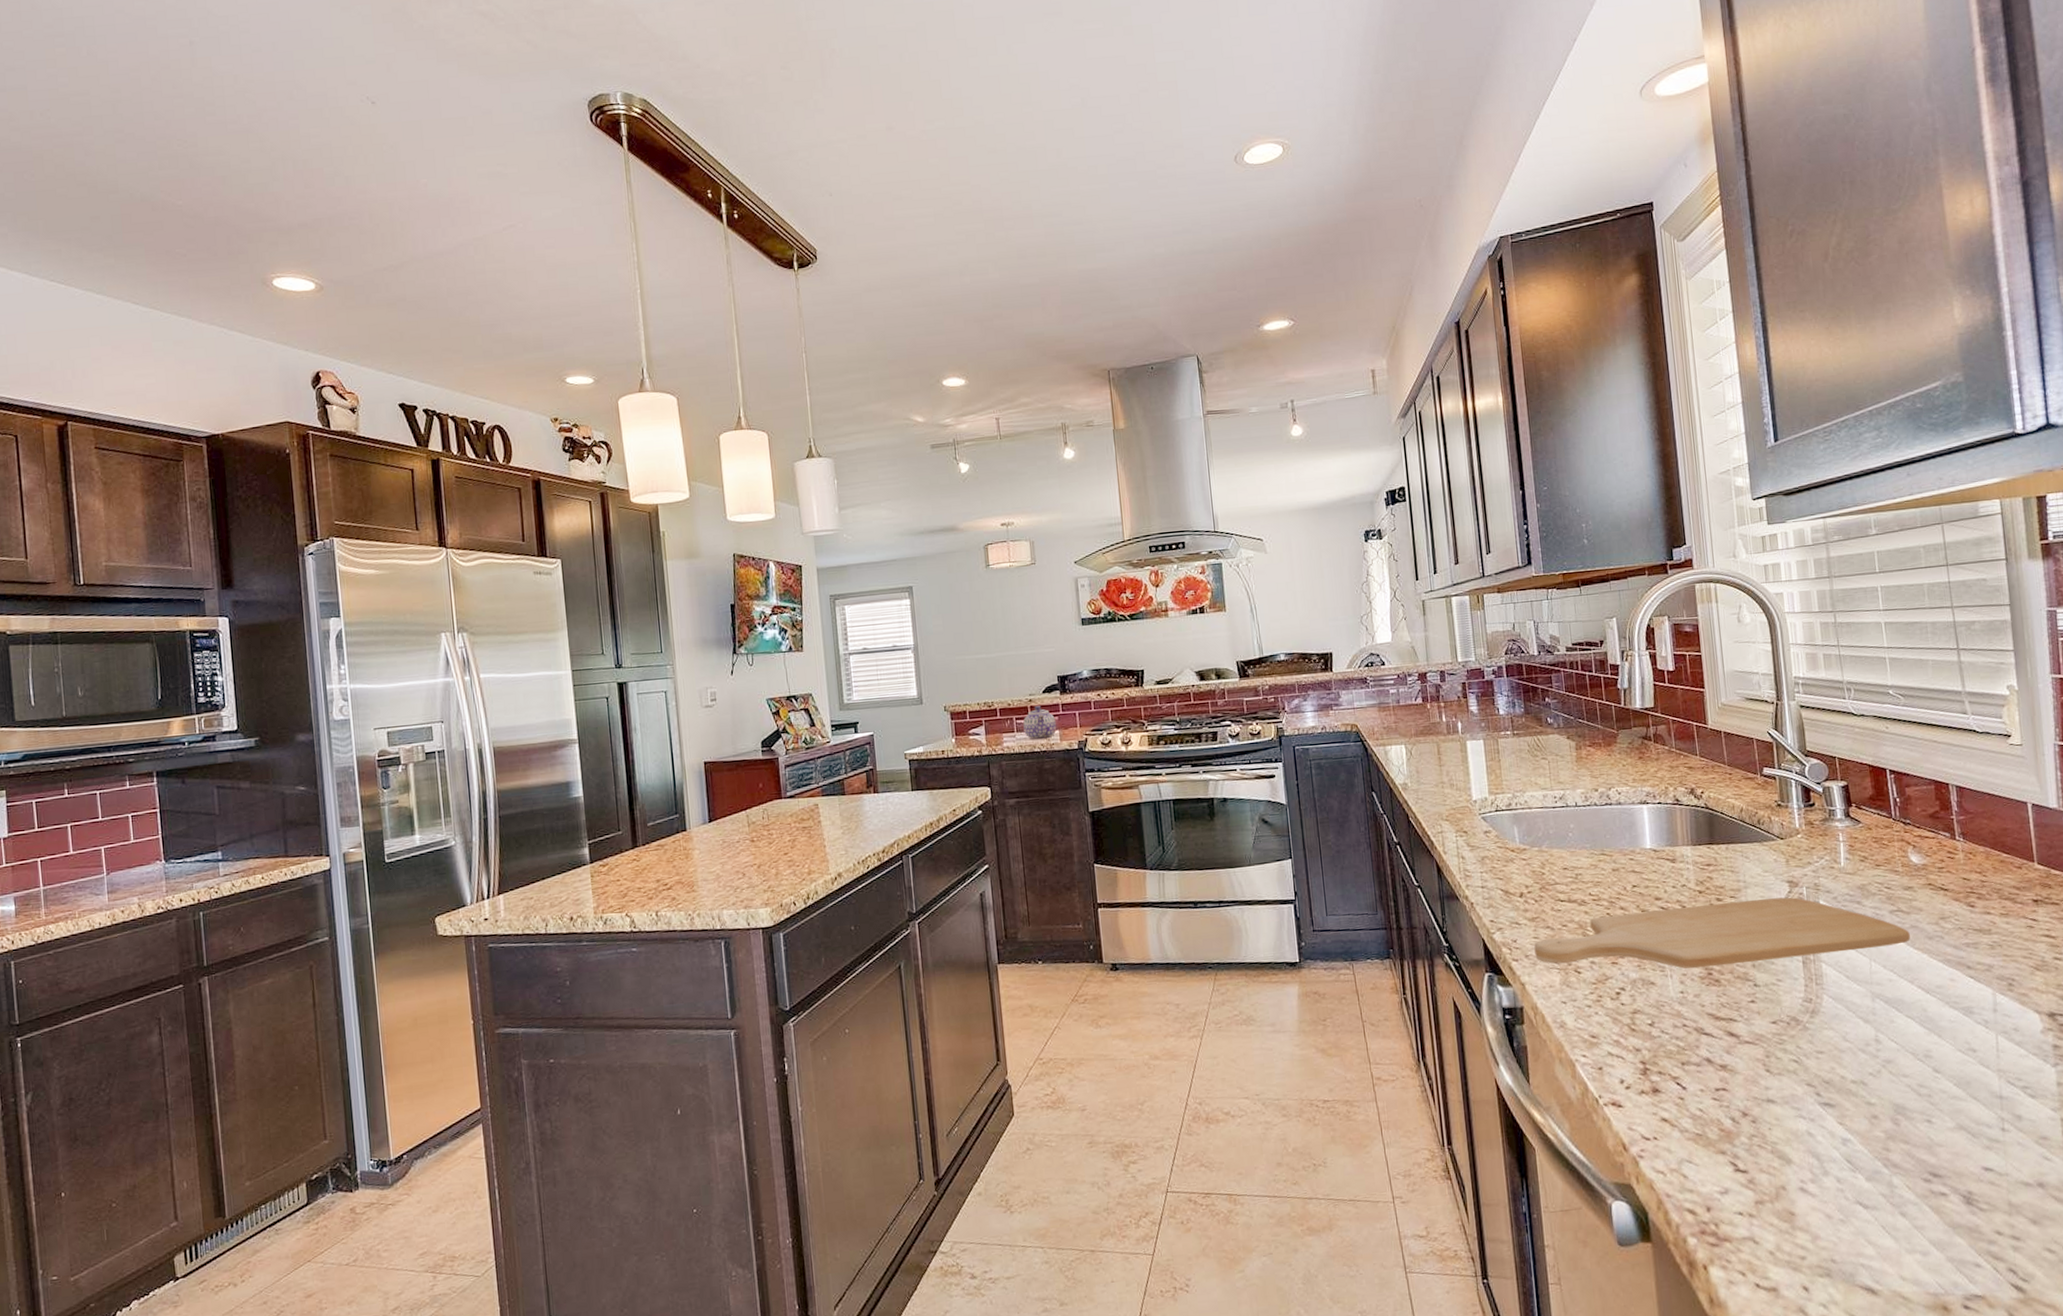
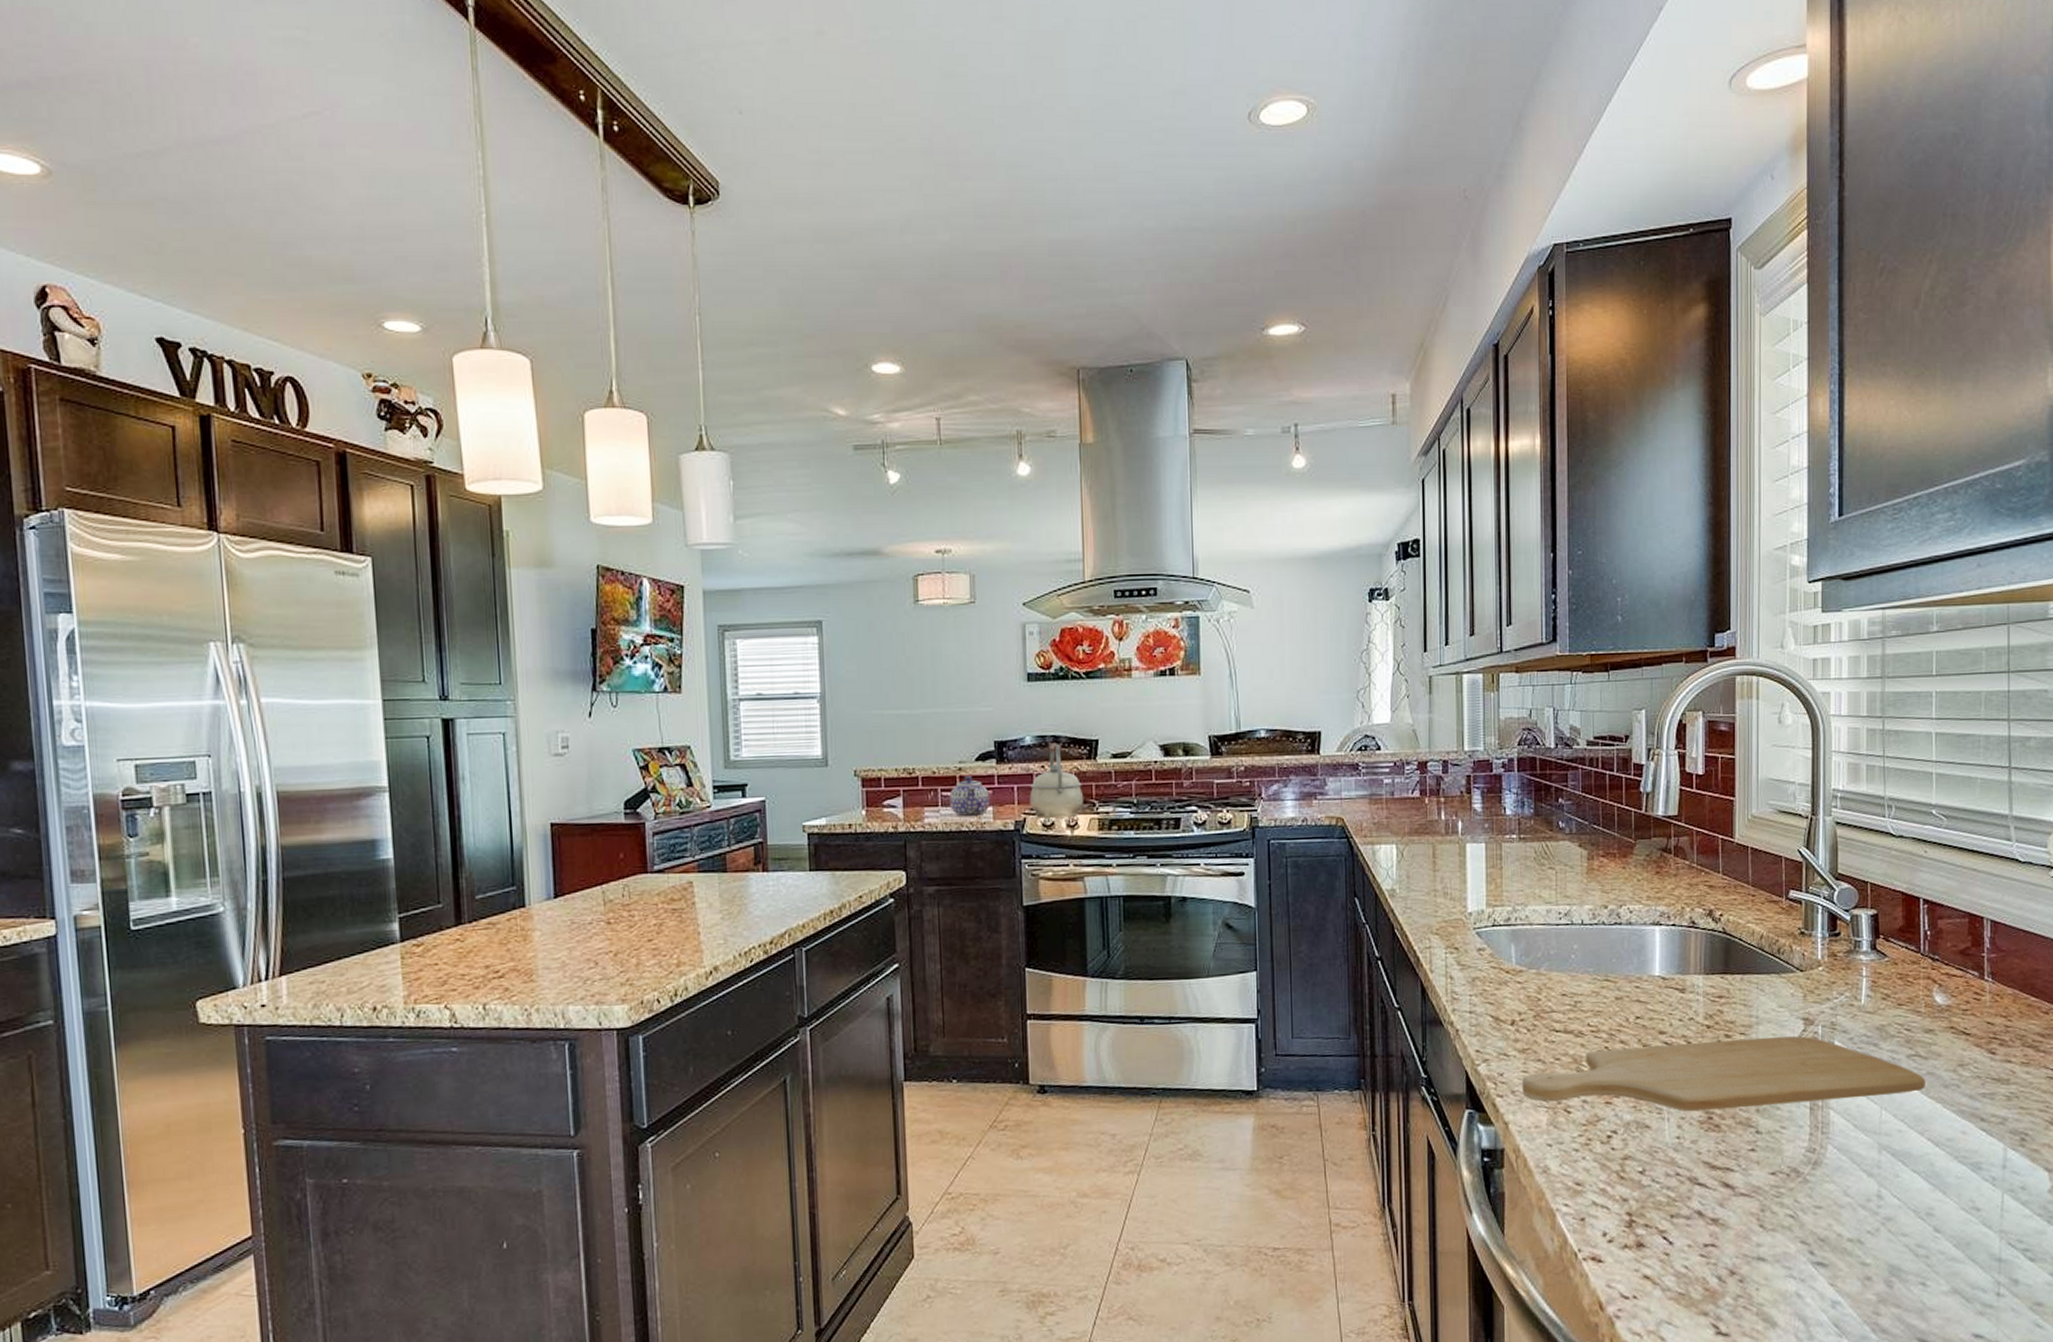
kettle: none [1089,674,1135,739] -> present [1029,743,1084,819]

